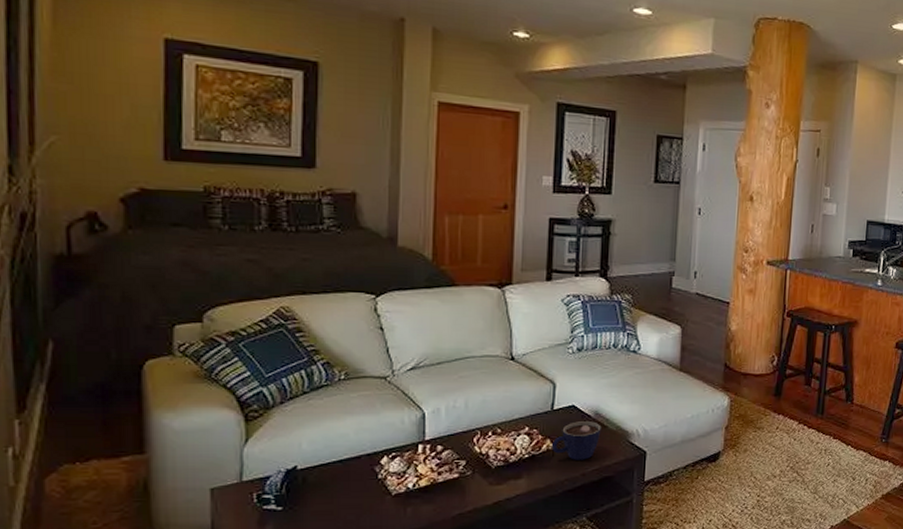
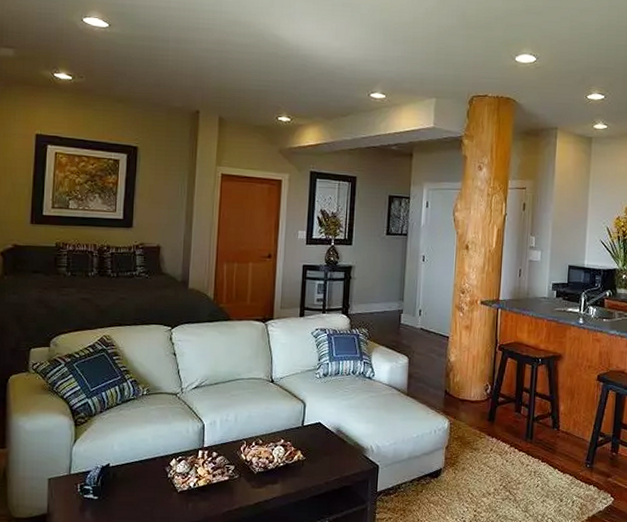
cup: present [551,421,602,460] -> none [301,436,342,470]

